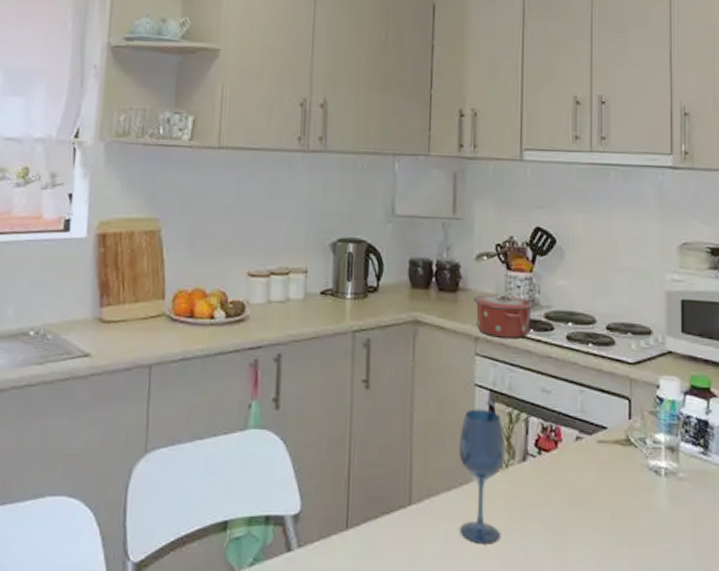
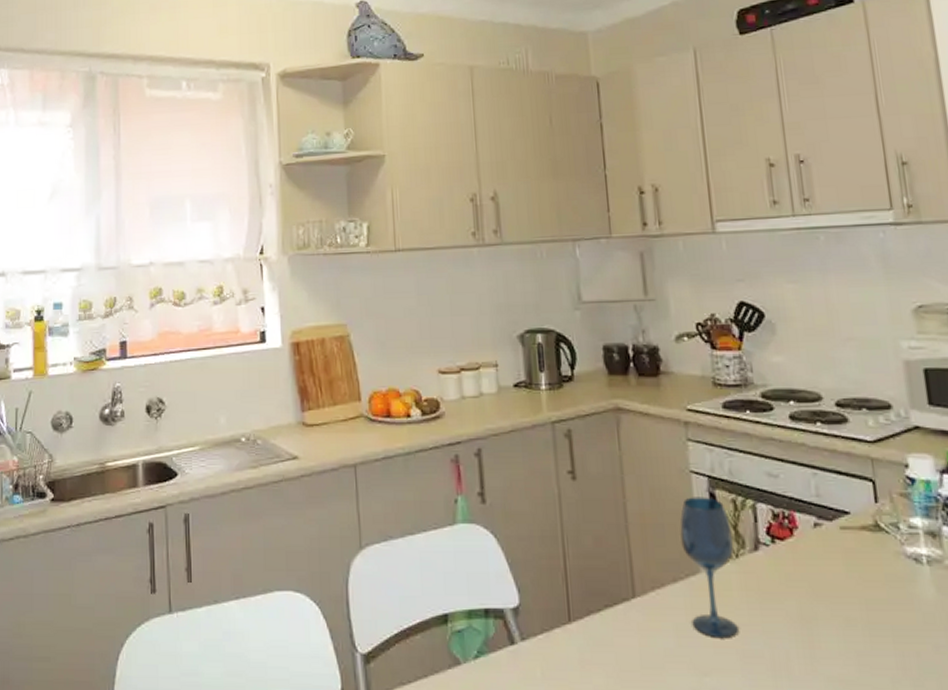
casserole: present [474,294,535,339] -> none [678,375,748,422]

